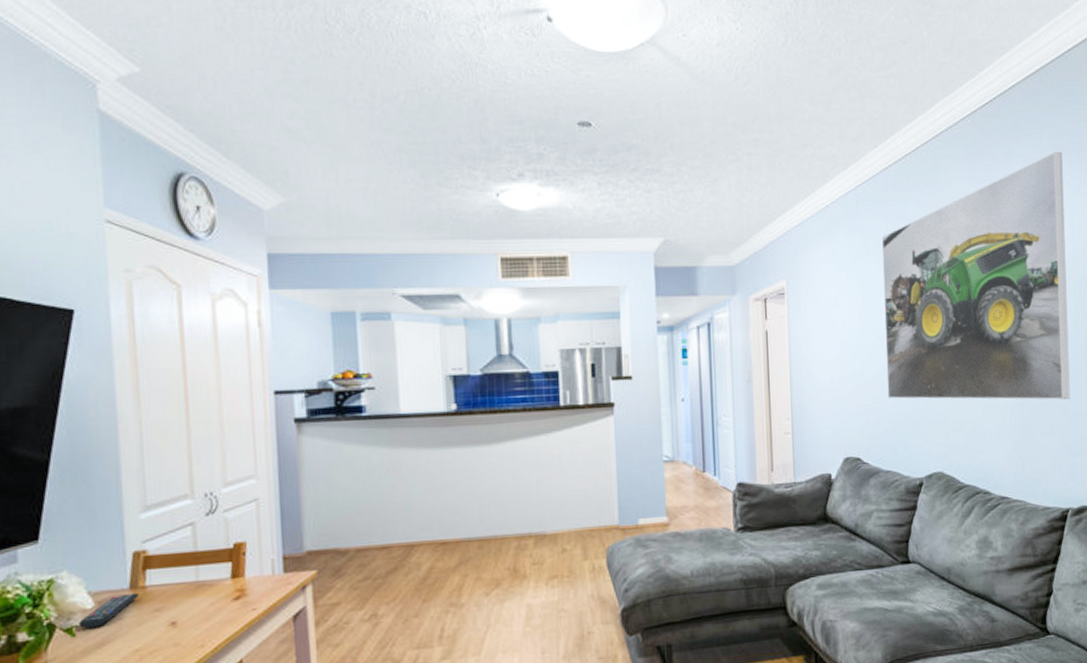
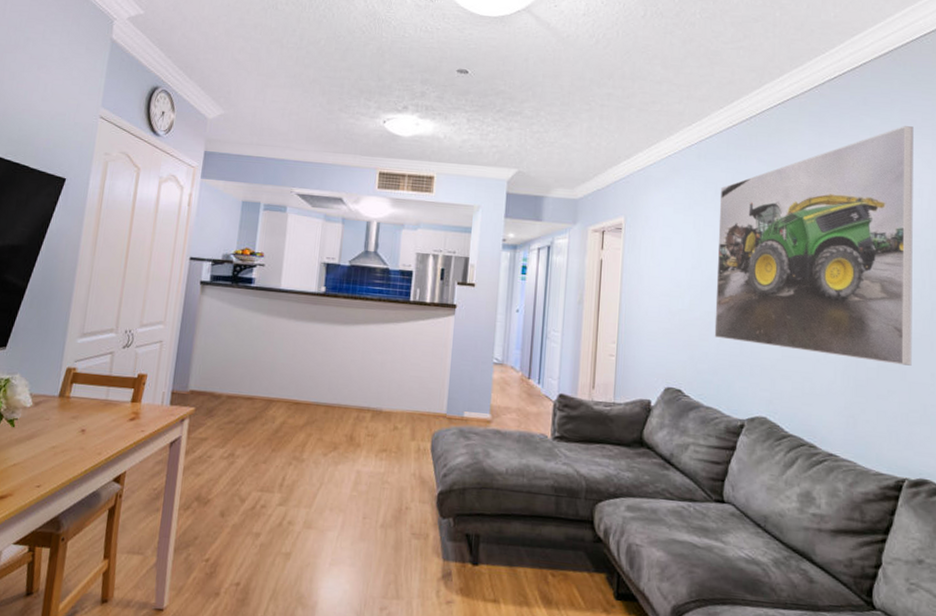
remote control: present [78,592,139,629] -> none [18,400,64,423]

